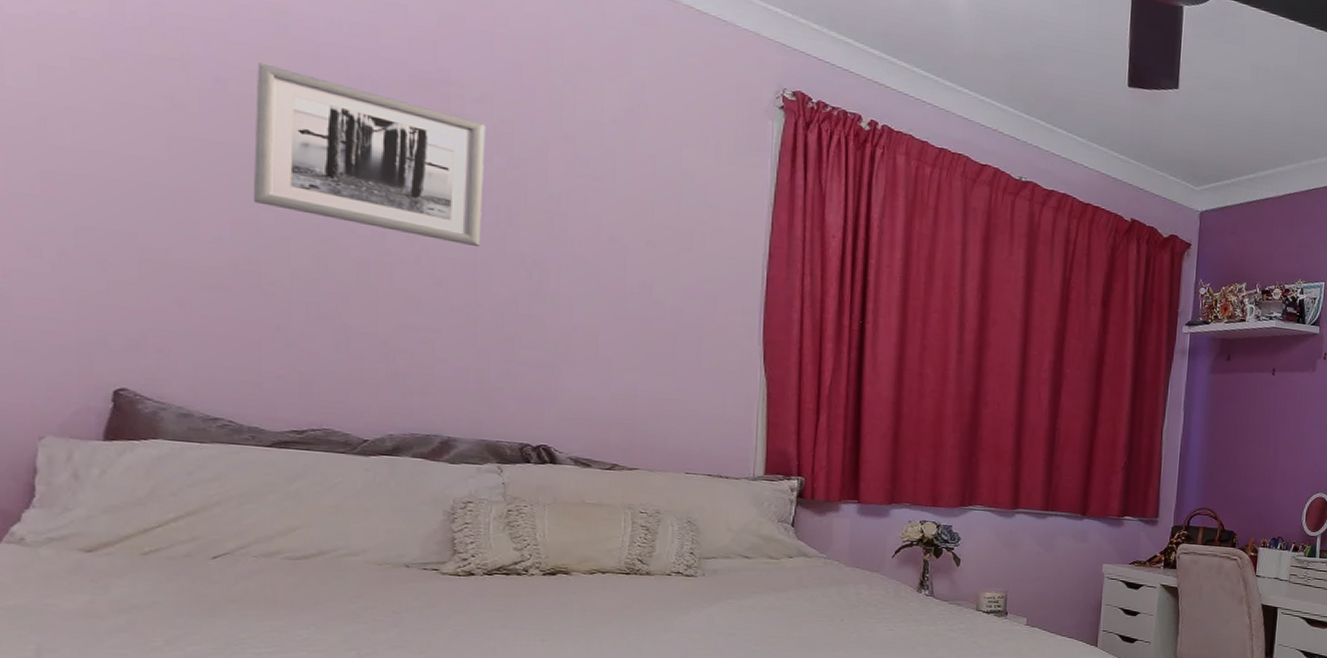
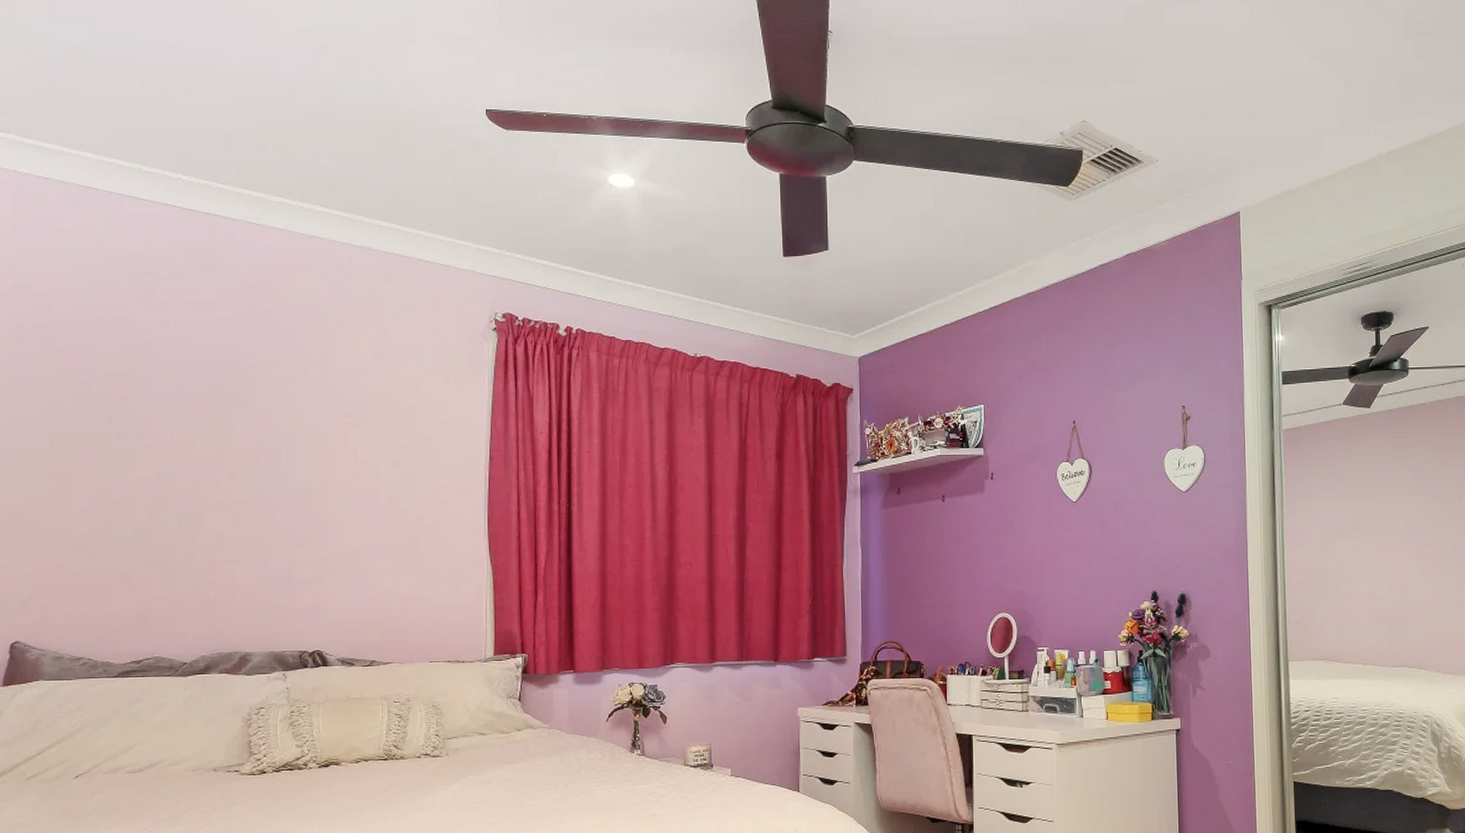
wall art: present [252,62,486,248] -> none [107,365,271,487]

